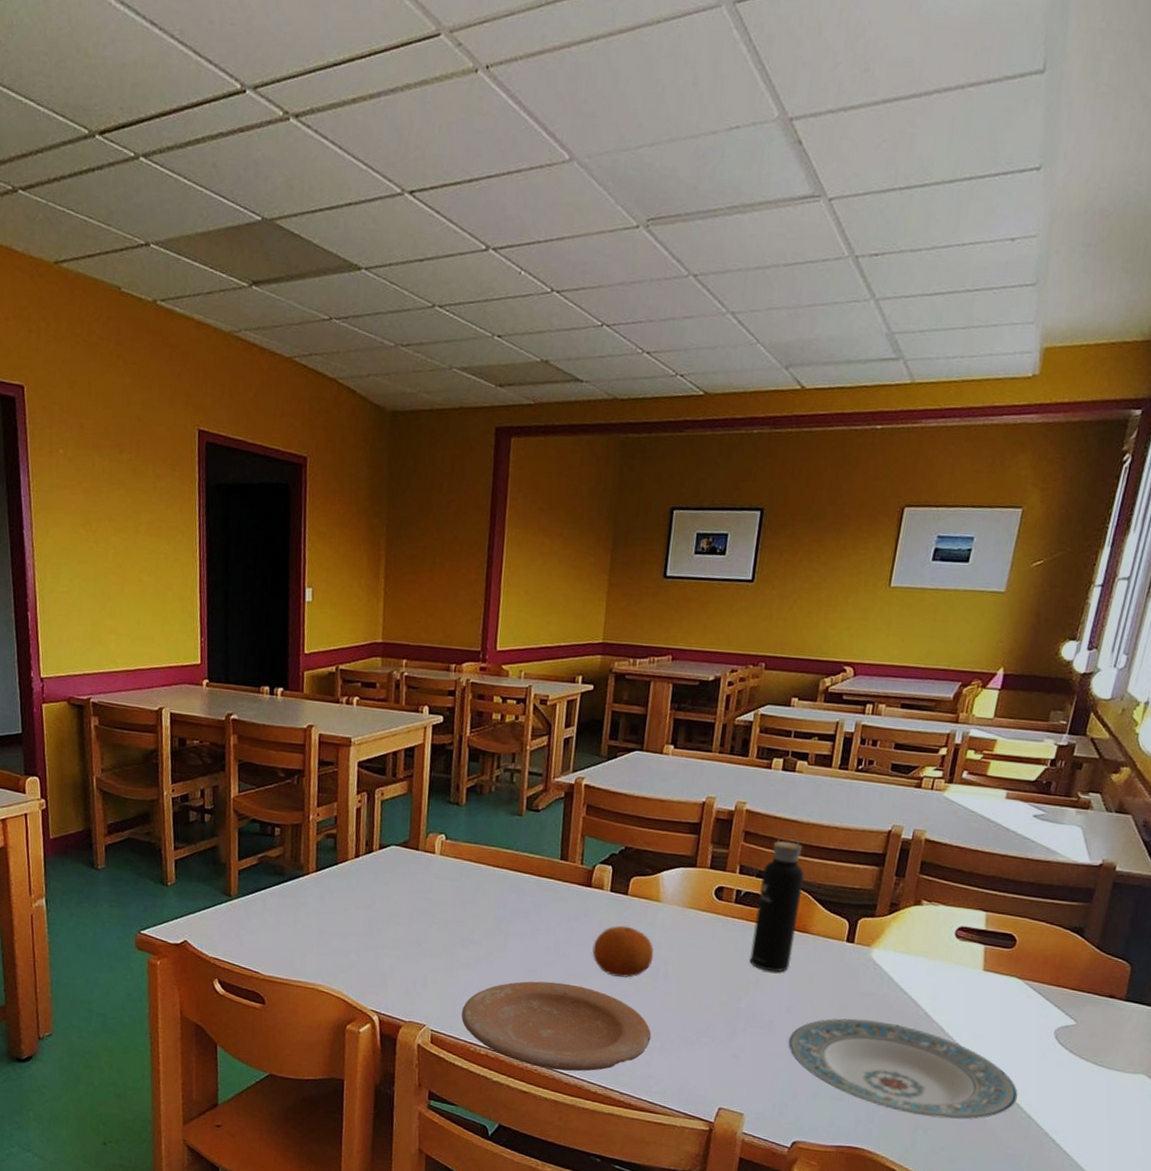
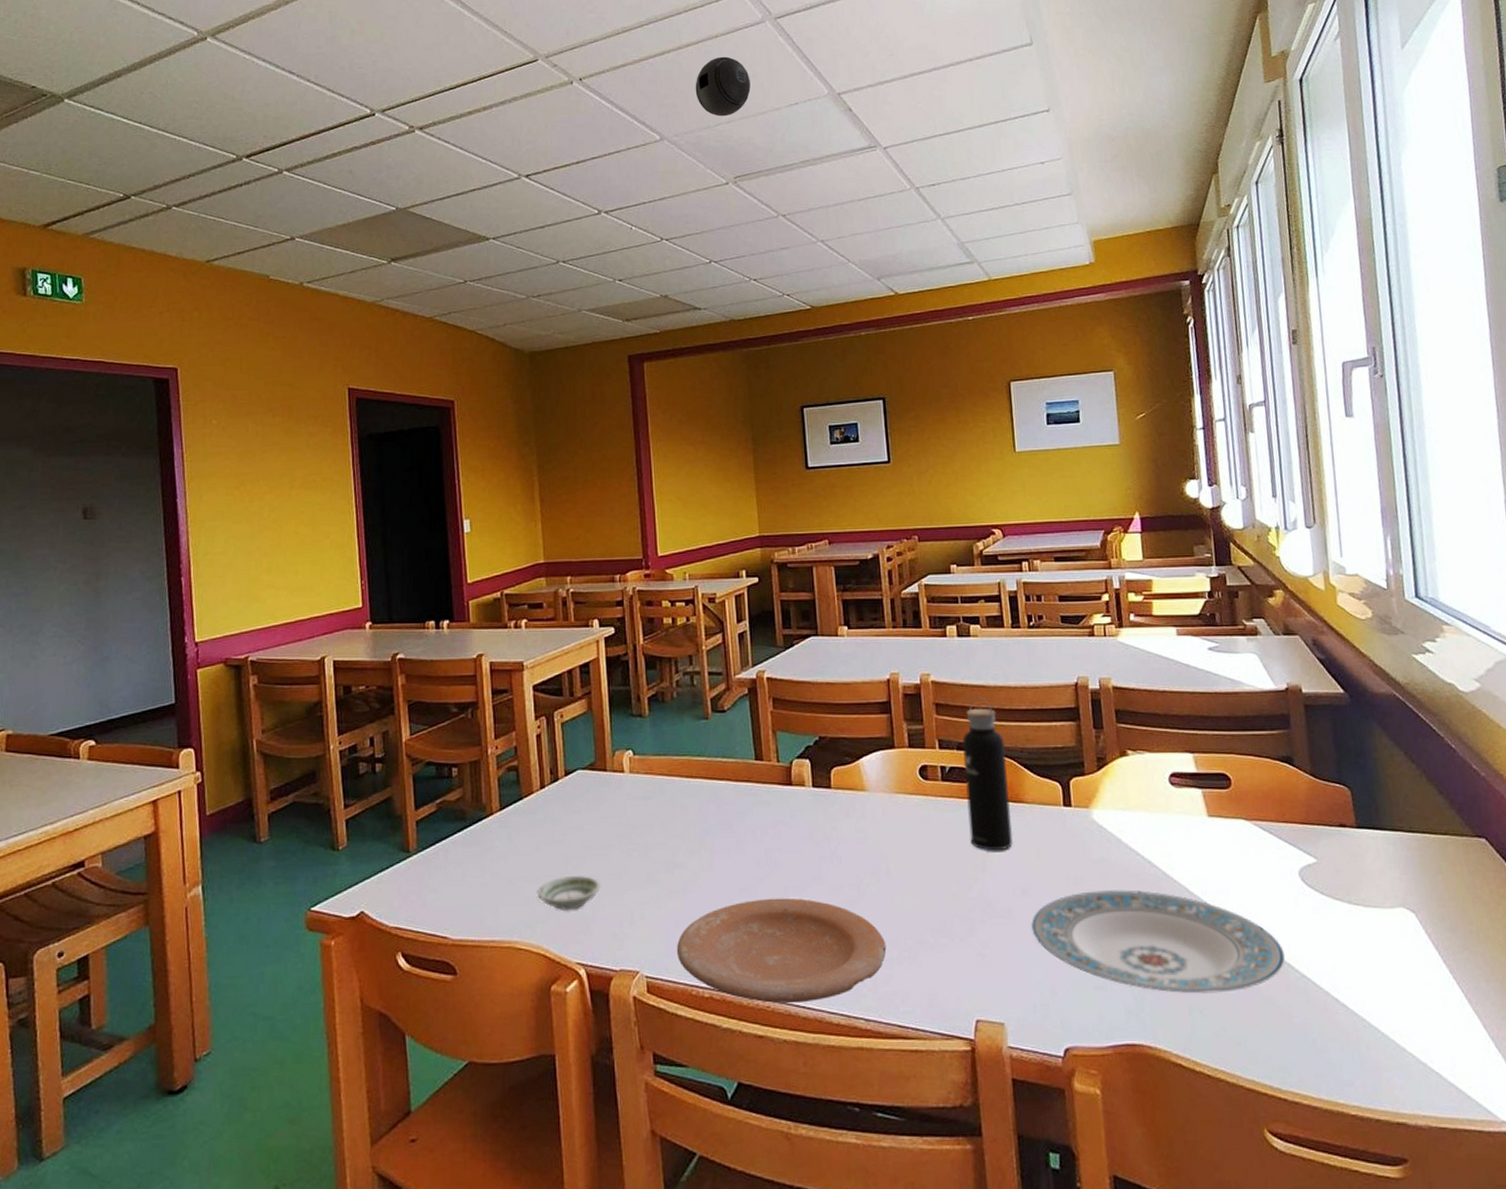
saucer: none [342,937,401,967] -> present [537,876,601,911]
fruit: present [592,925,654,978] -> none [805,822,871,881]
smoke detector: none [620,51,689,137] -> present [695,56,751,117]

